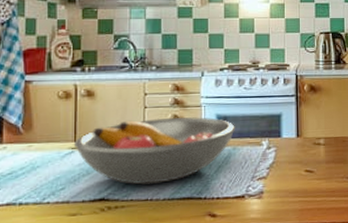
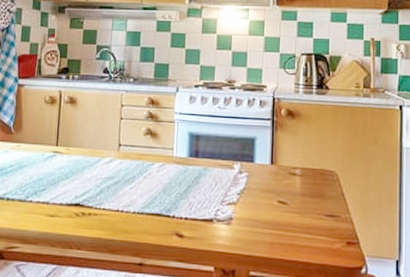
fruit bowl: present [73,117,236,185] -> none [55,130,208,196]

